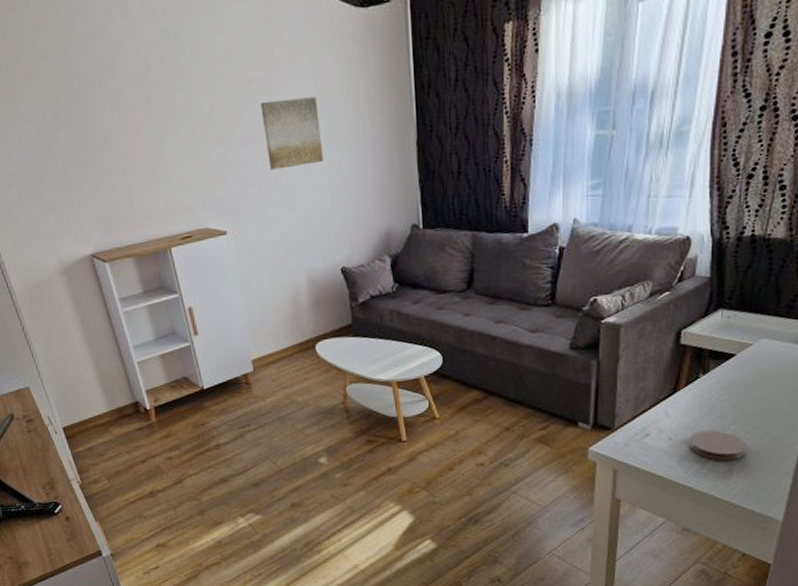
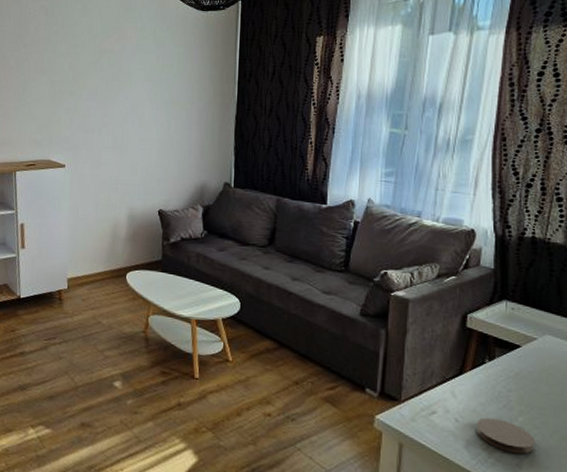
wall art: present [260,97,324,170] -> none [110,68,157,122]

